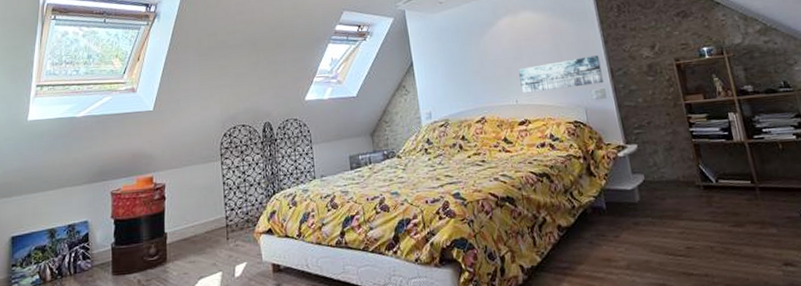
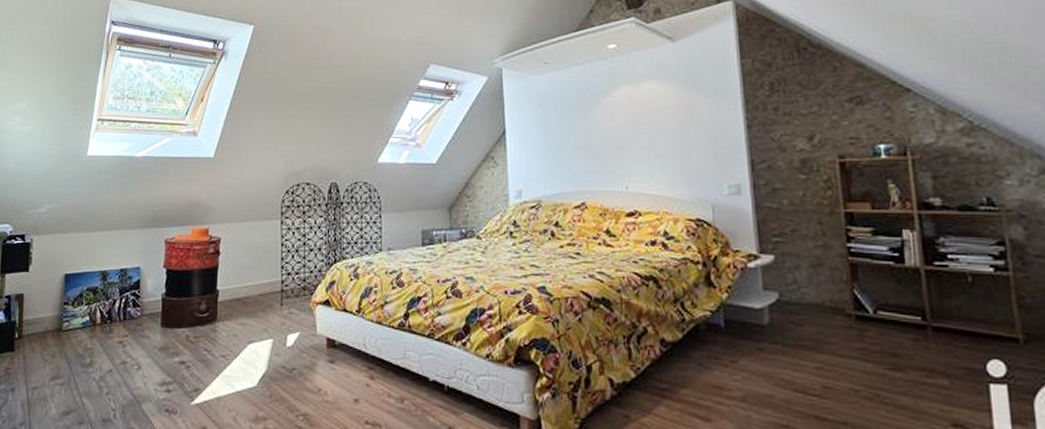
wall art: present [518,55,603,94] -> none [633,142,740,180]

